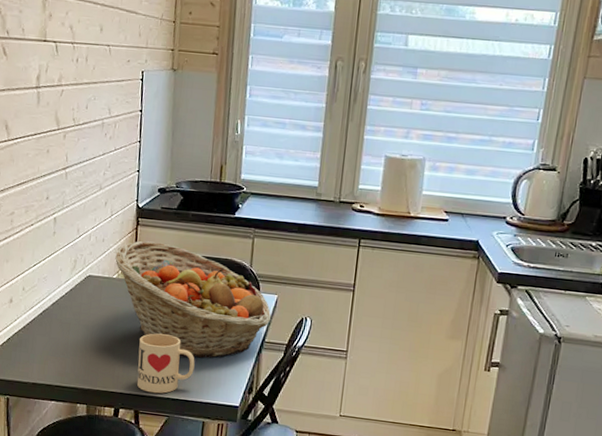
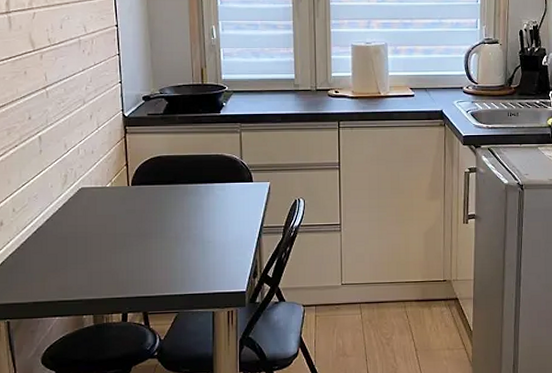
fruit basket: present [115,241,272,359] -> none [106,147,267,253]
mug: present [136,333,195,394] -> none [141,234,198,293]

